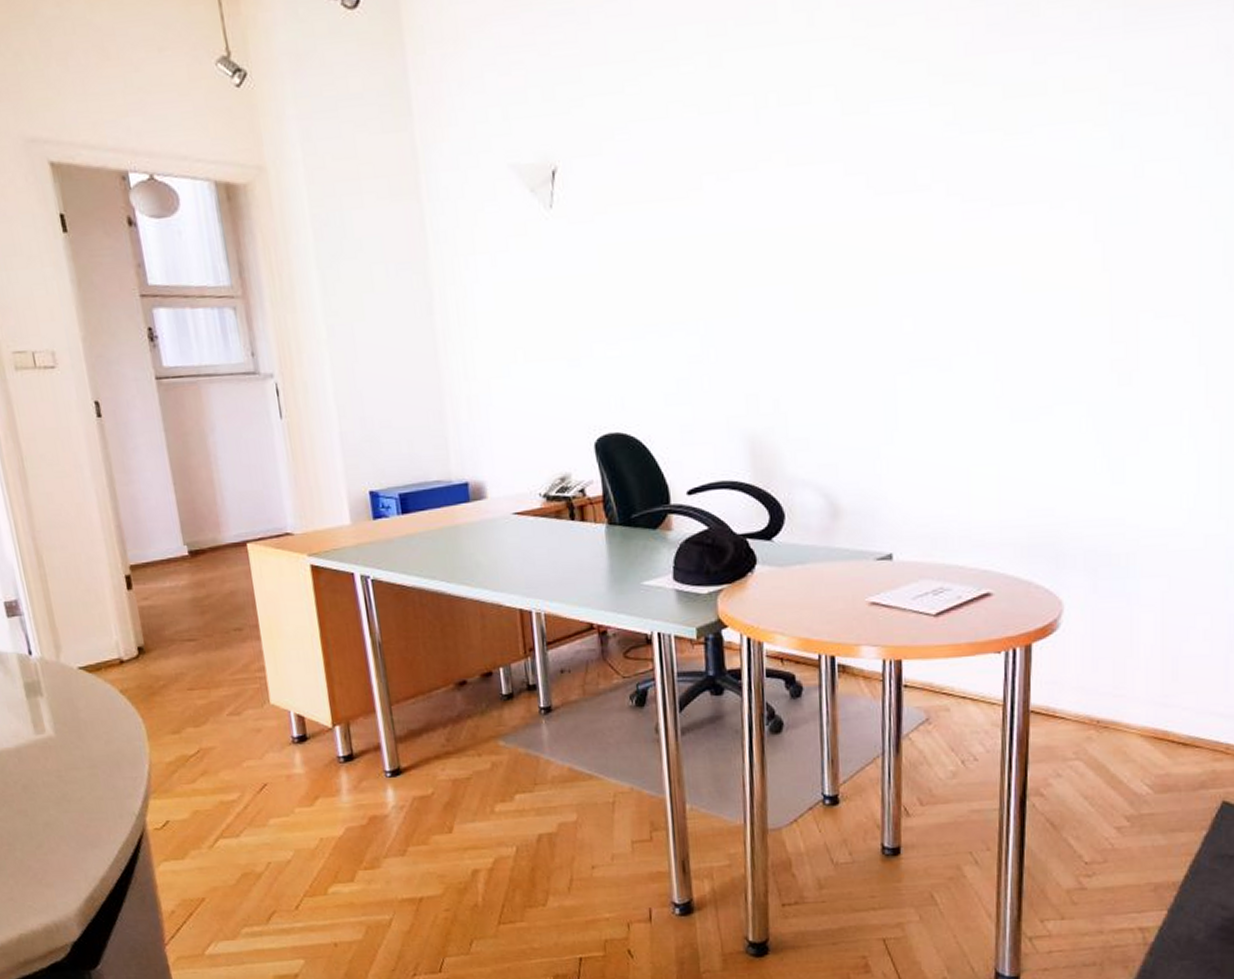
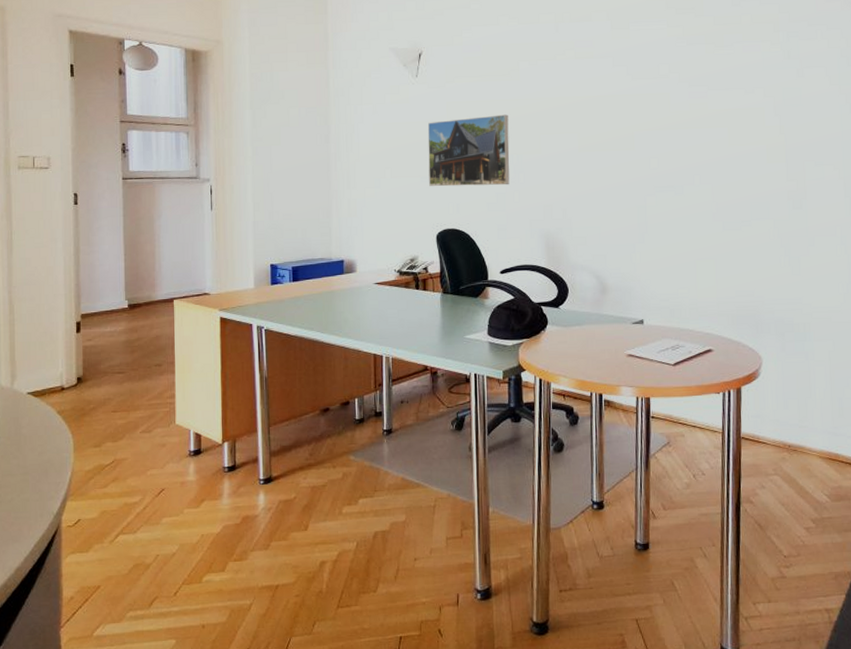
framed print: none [572,259,695,373] -> present [427,114,510,187]

